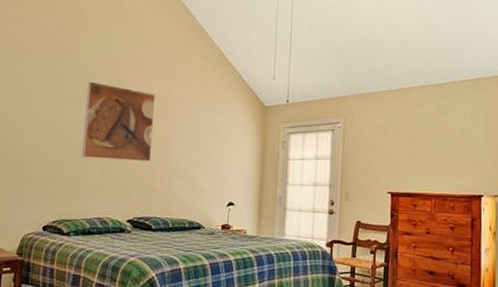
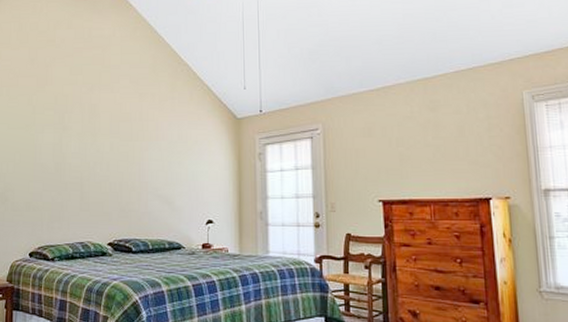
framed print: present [82,81,155,161] -> none [61,108,128,183]

